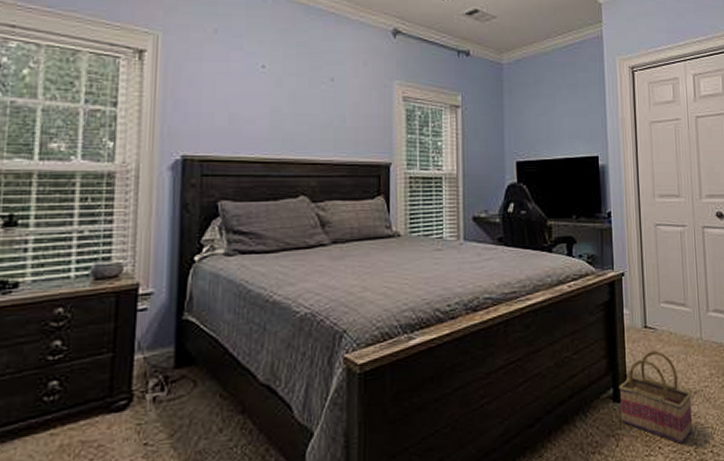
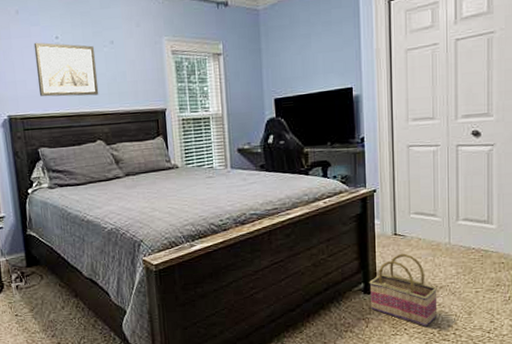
wall art: none [230,69,310,140] -> present [33,42,99,97]

